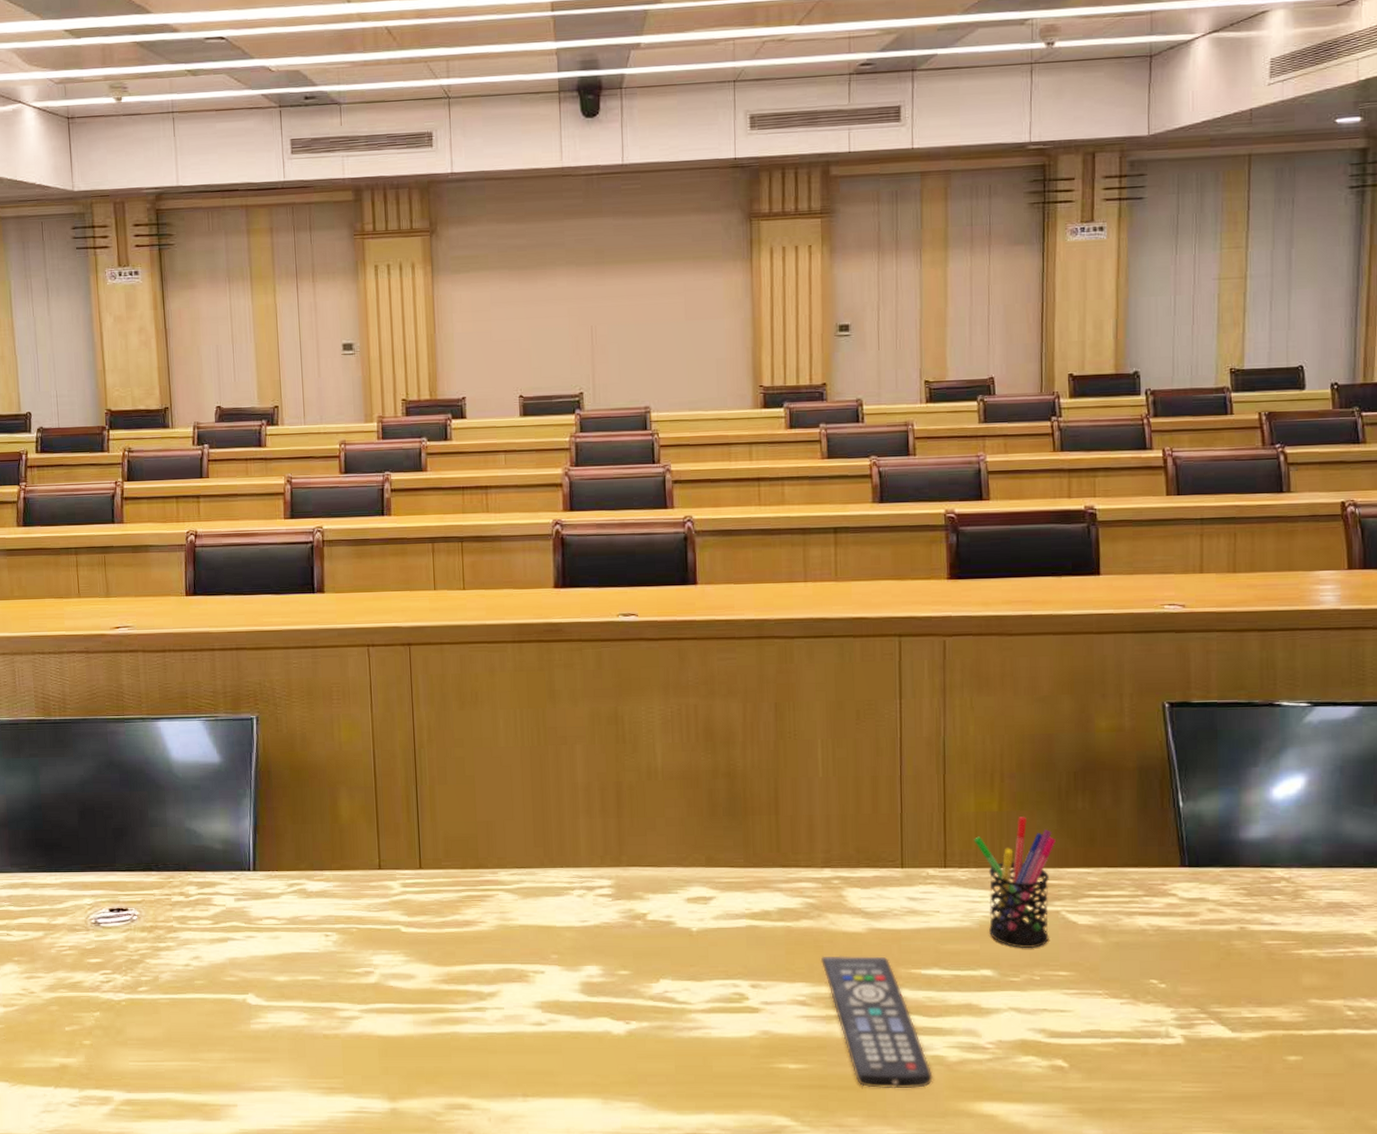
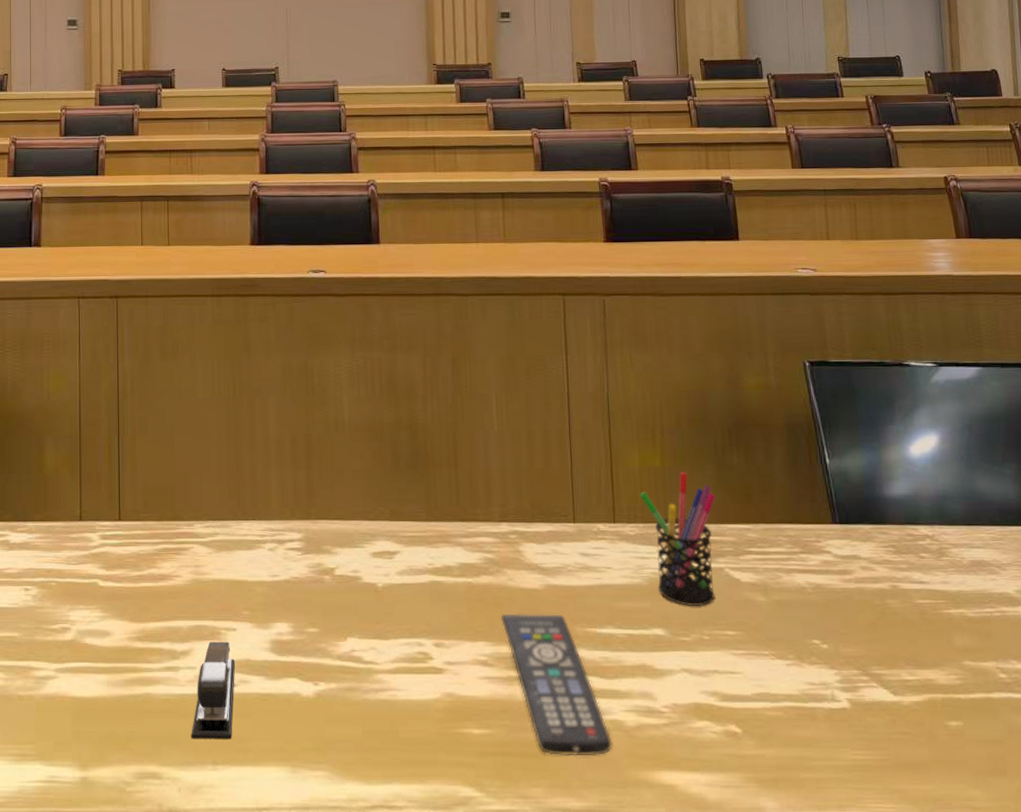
stapler: none [500,983,544,1074] -> present [191,641,235,739]

